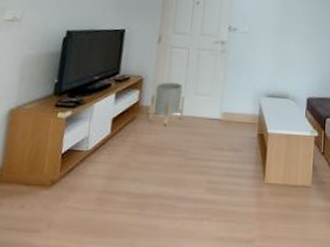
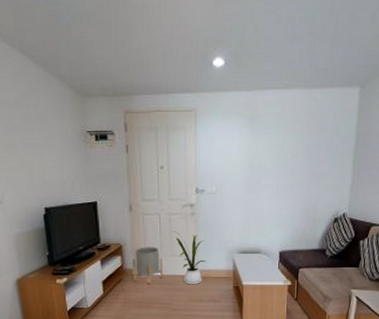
house plant: none [200,67,232,130] -> present [173,231,207,285]

